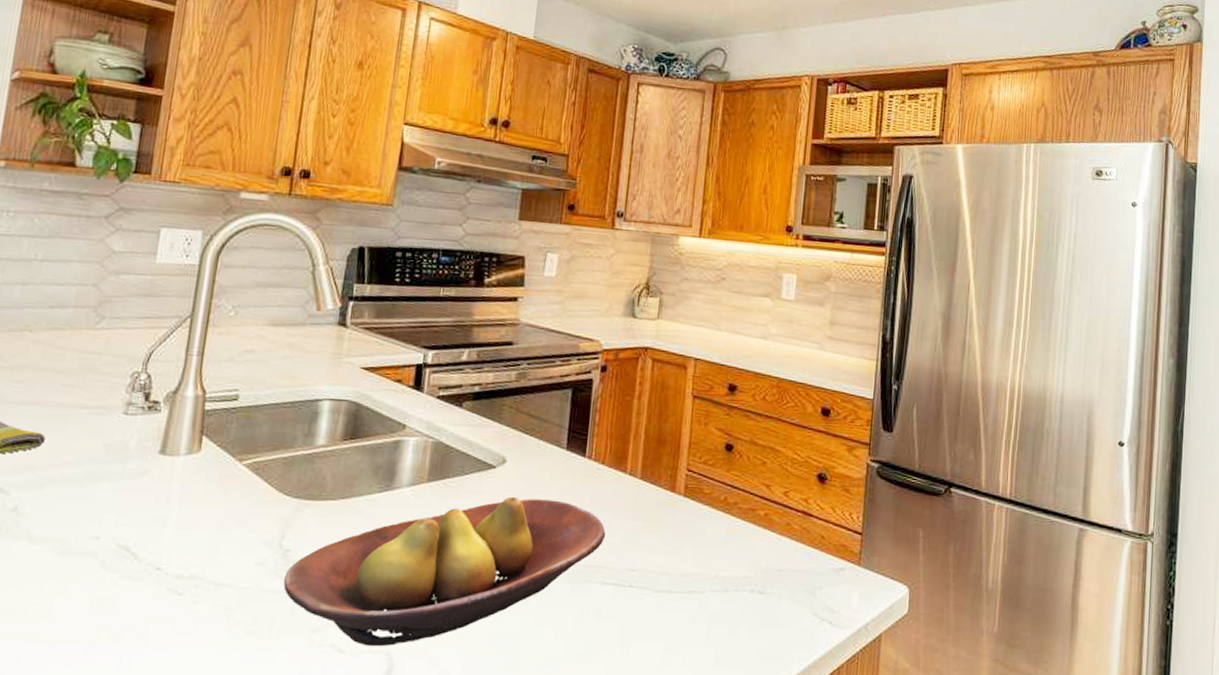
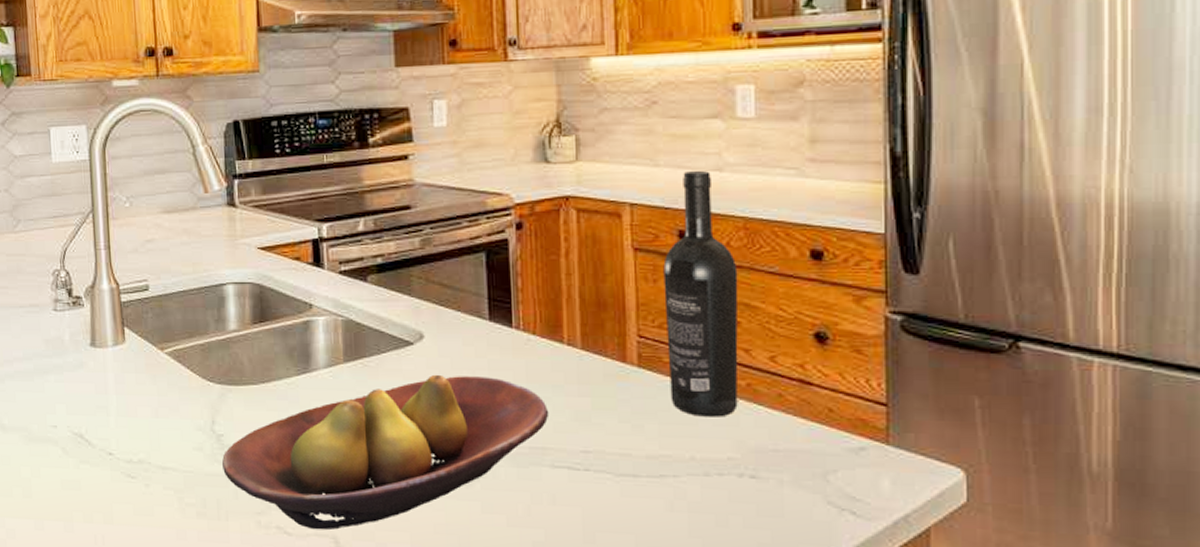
wine bottle: none [706,336,769,541] -> present [663,170,739,417]

